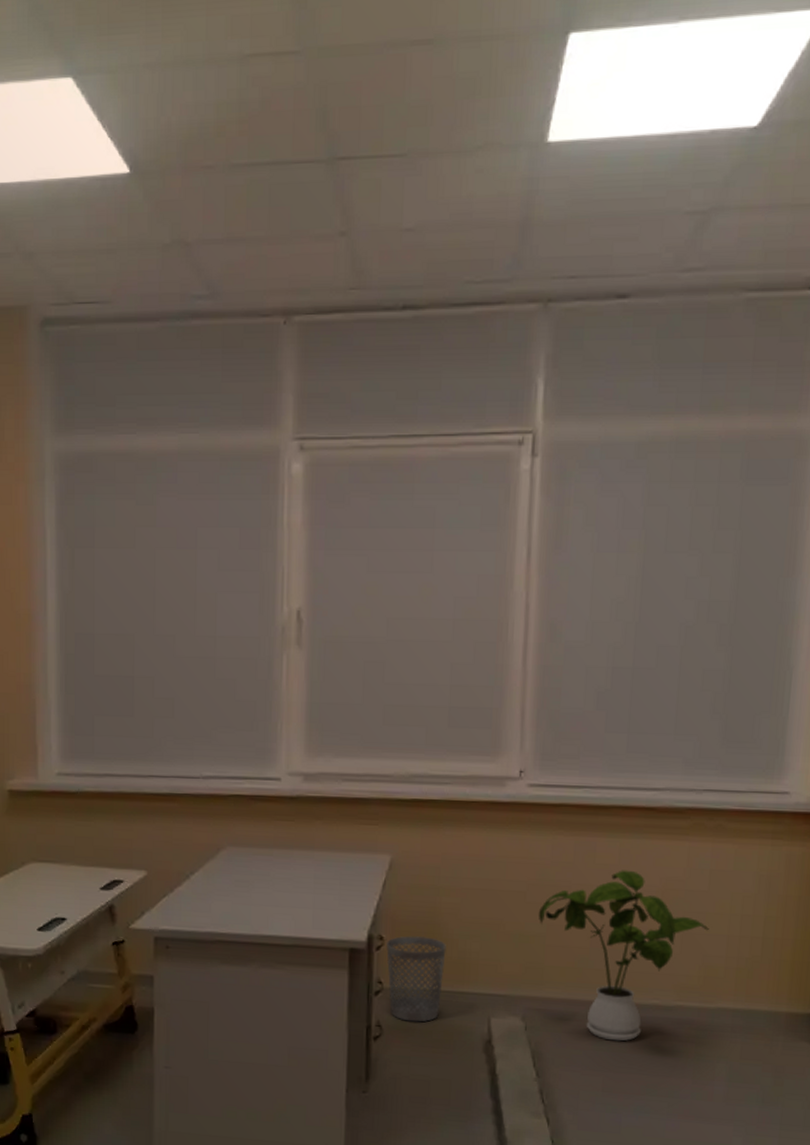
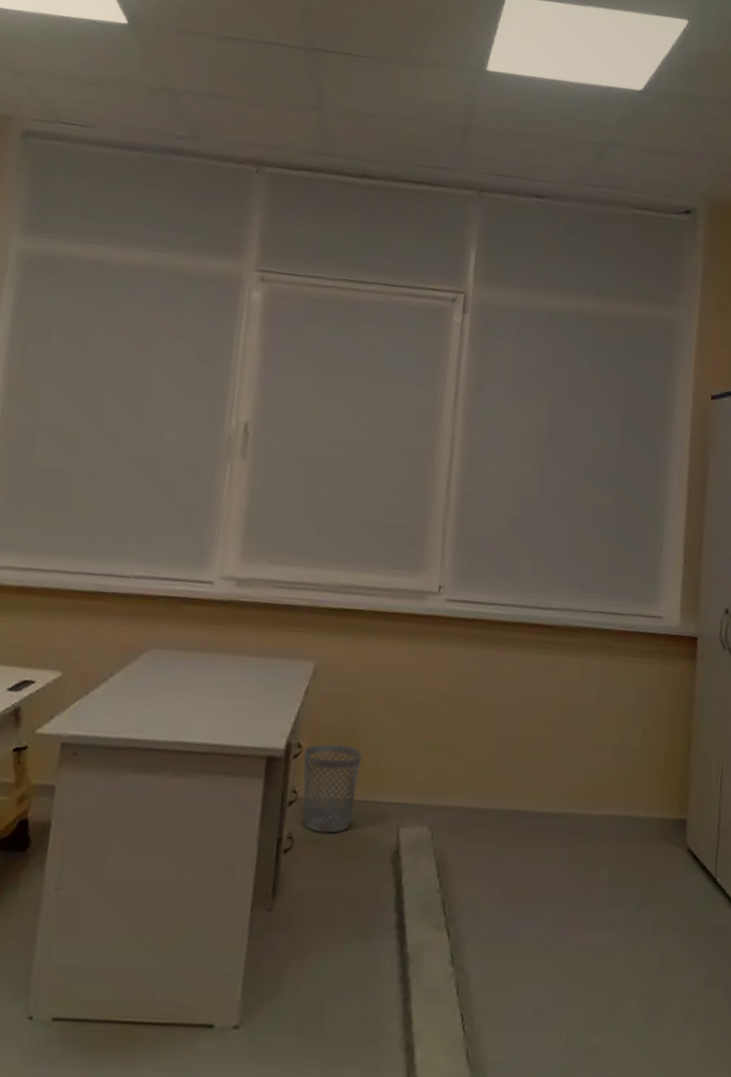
house plant: present [538,870,709,1042] -> none [449,682,597,850]

